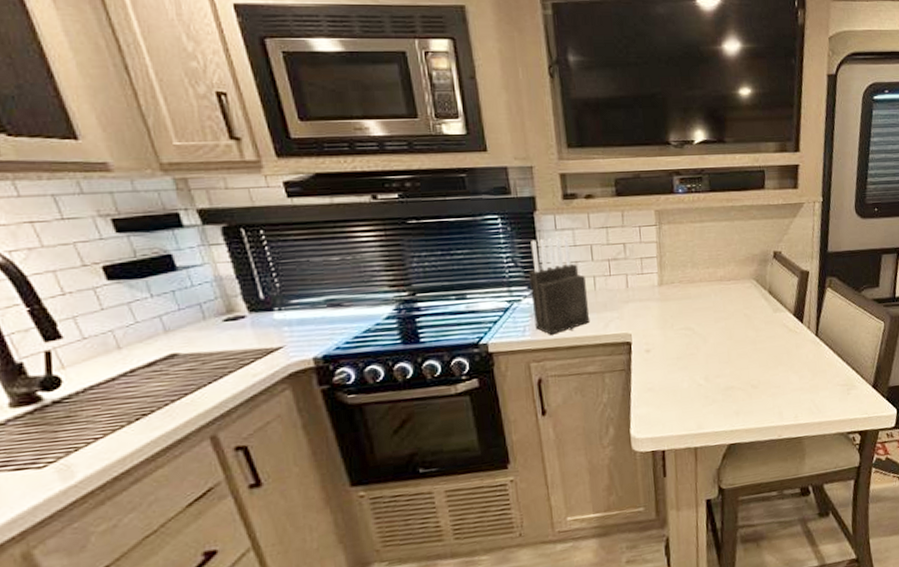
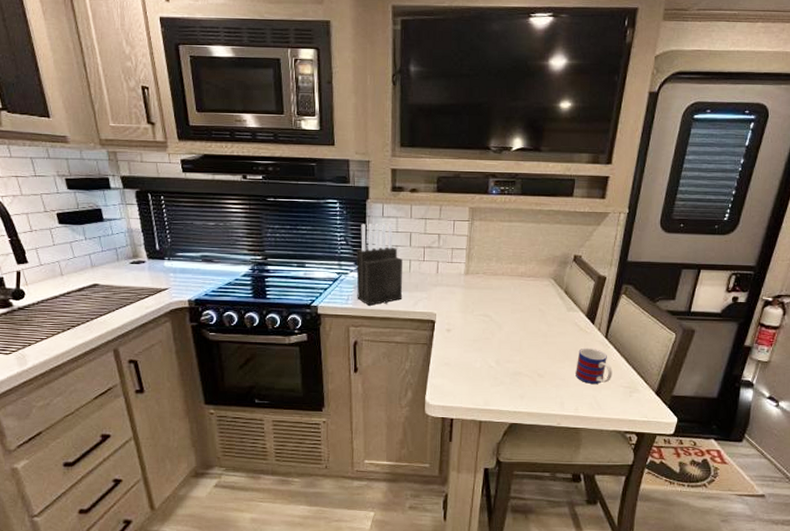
mug: none [790,348,828,388] -> present [576,347,613,384]

